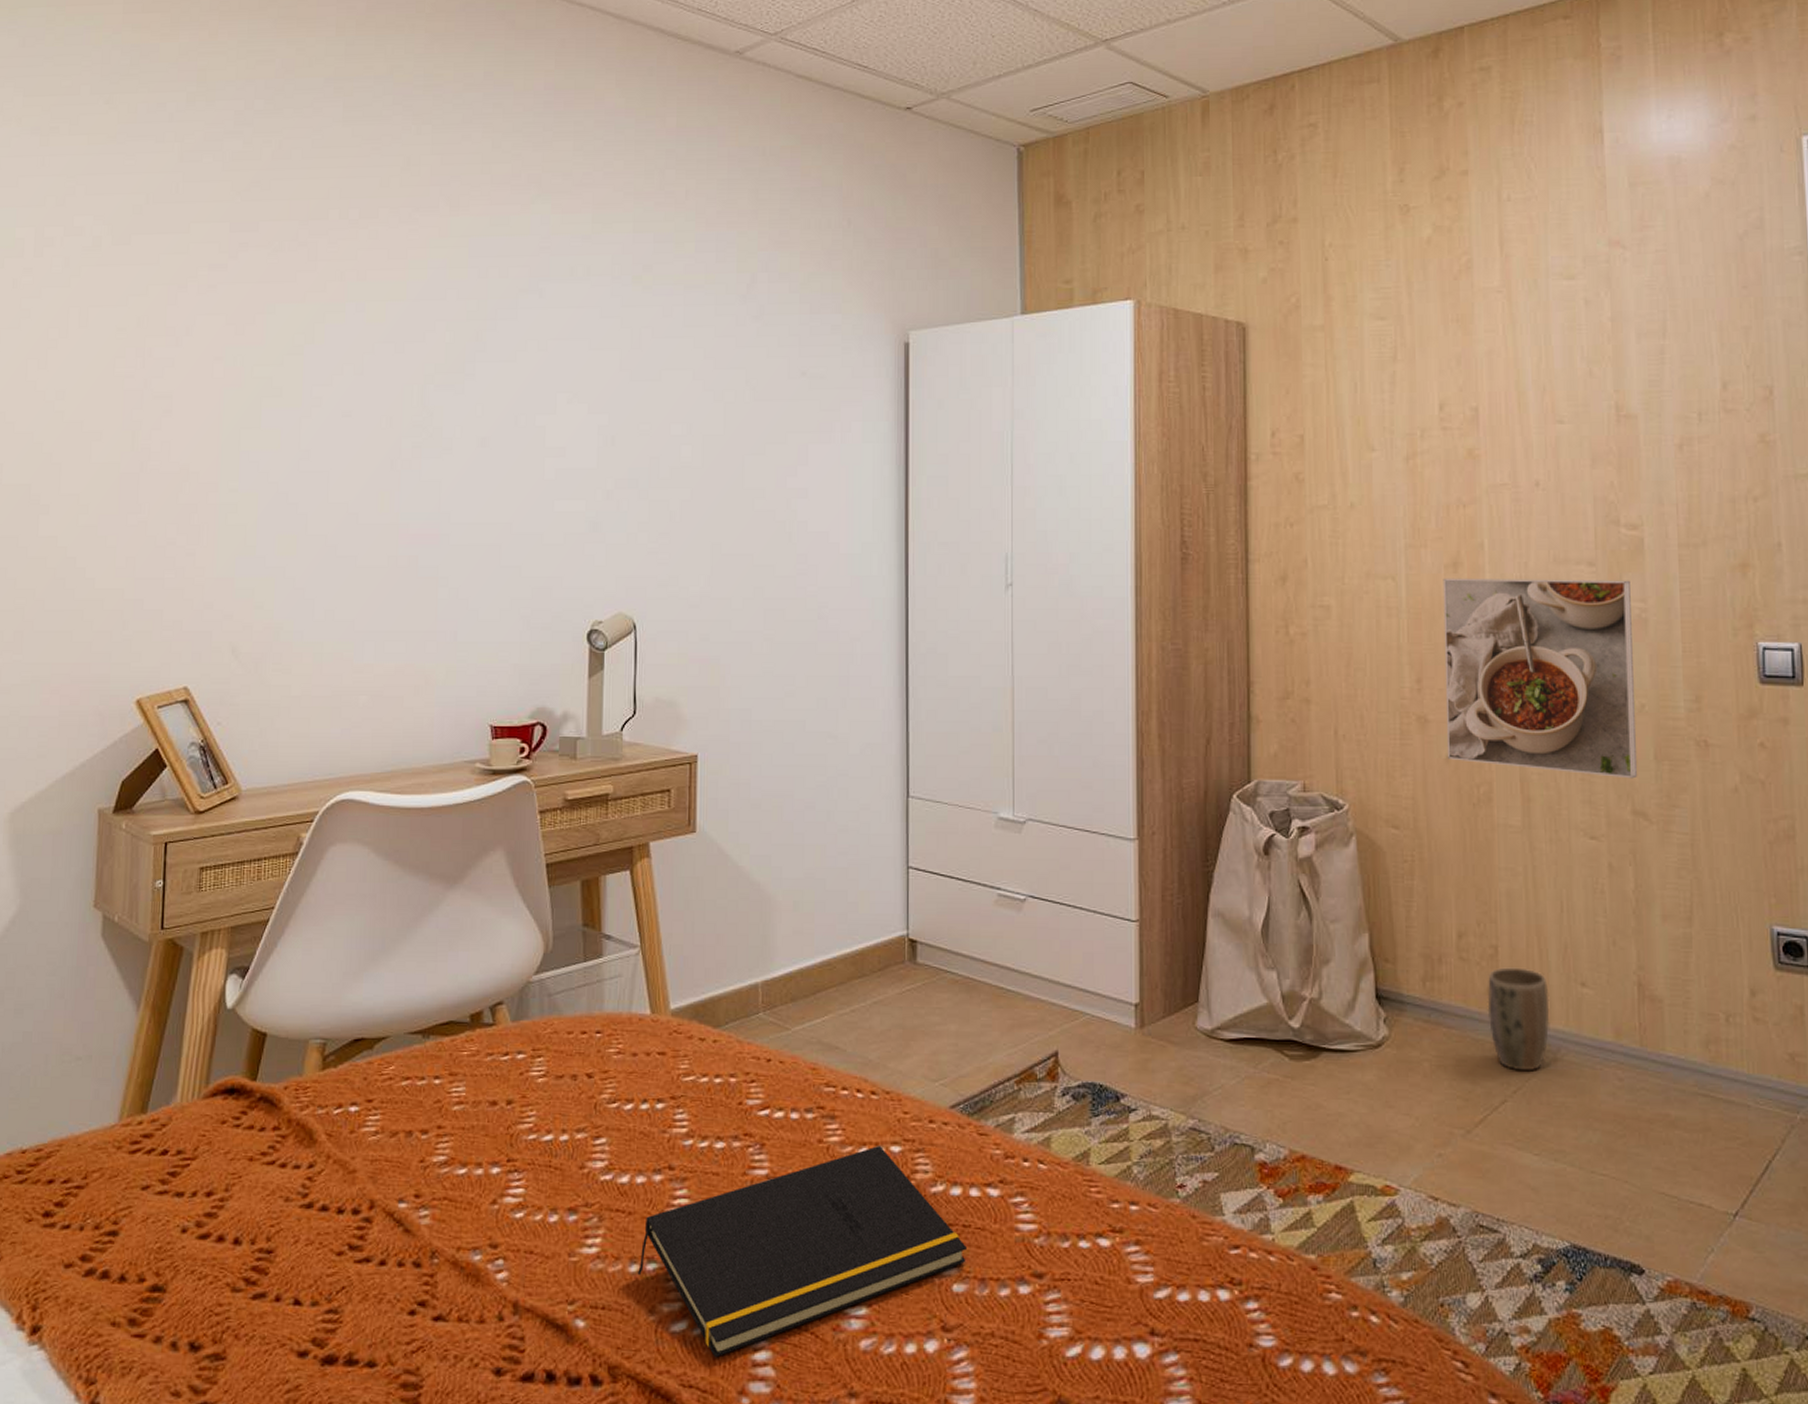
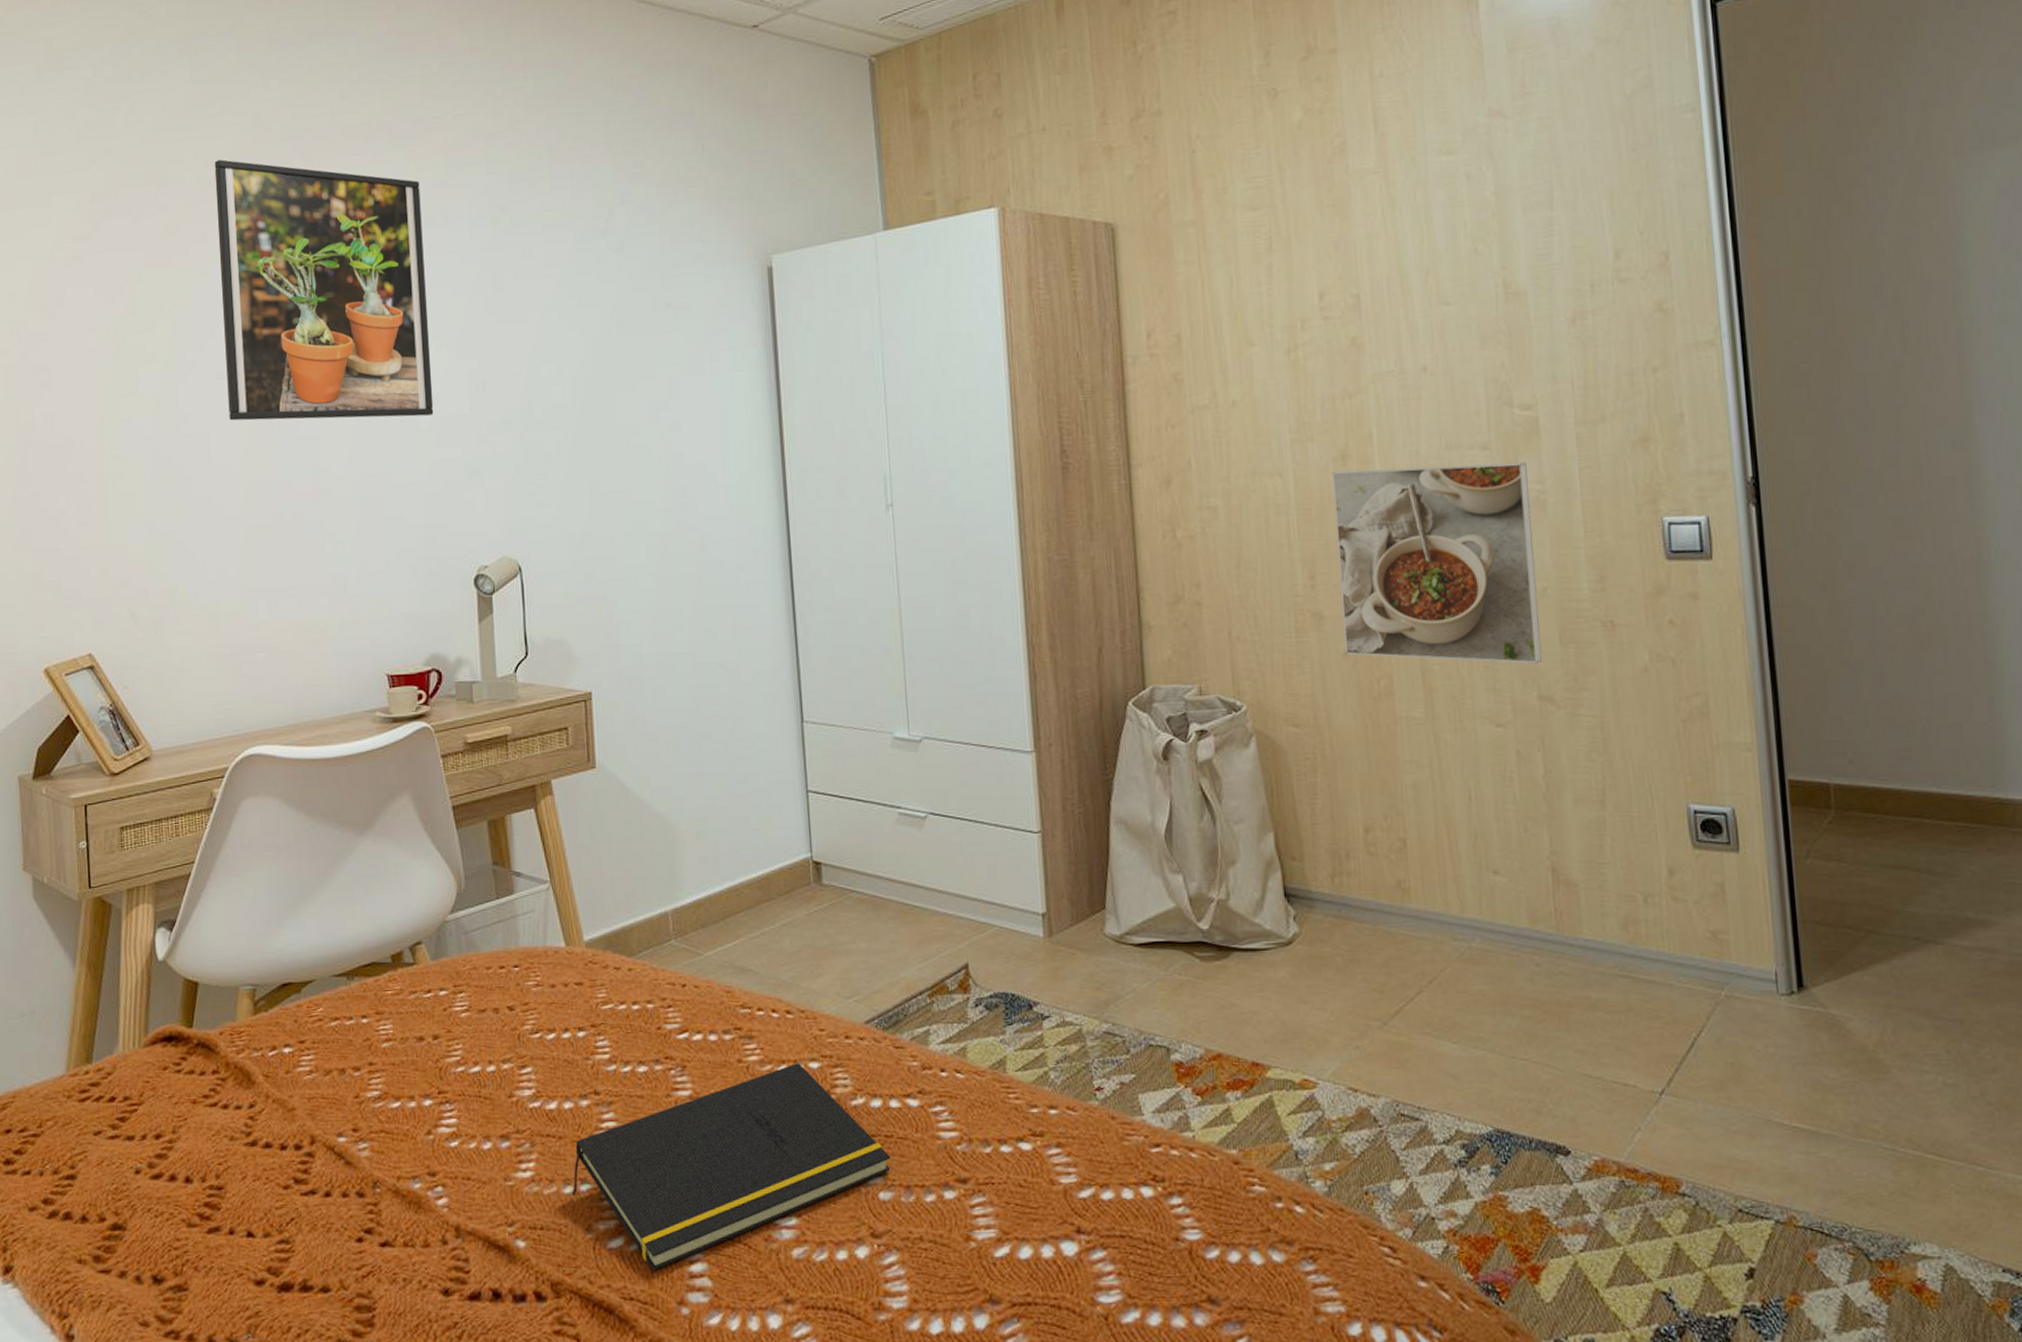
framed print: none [352,200,564,467] -> present [214,159,434,421]
plant pot: present [1487,967,1550,1071] -> none [1397,859,1462,961]

